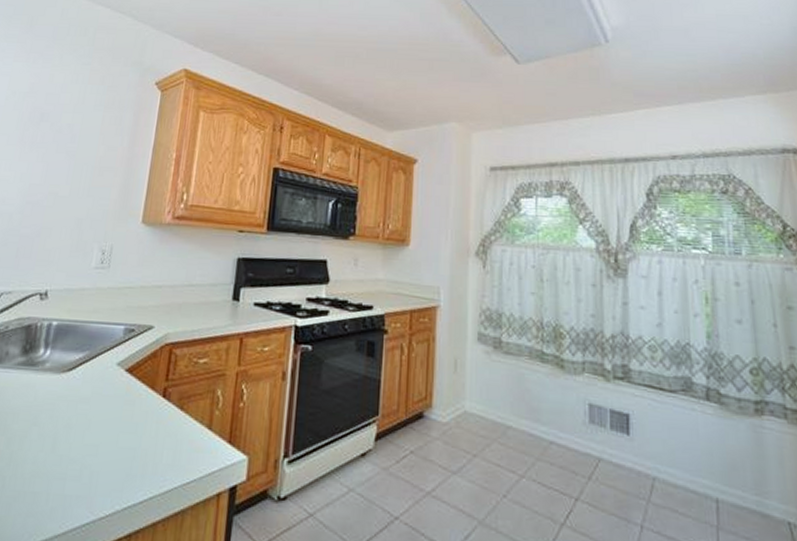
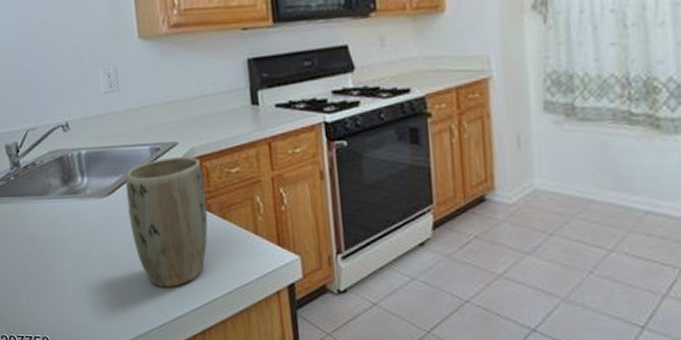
plant pot: none [80,340,172,480] -> present [125,156,208,287]

